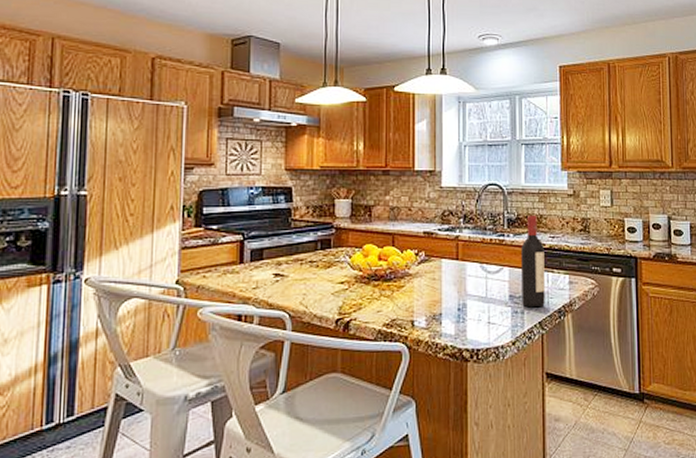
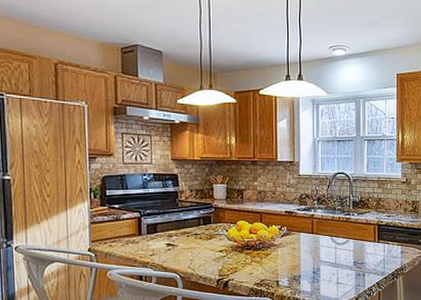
wine bottle: present [521,215,545,308] -> none [363,198,382,271]

